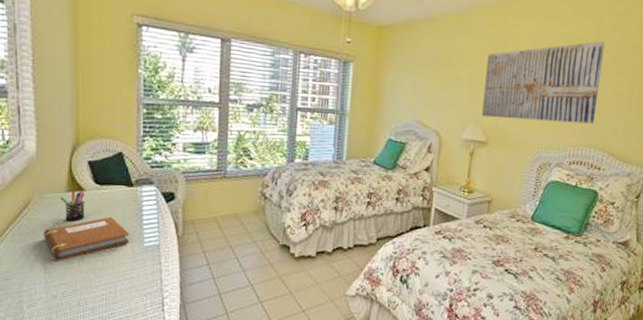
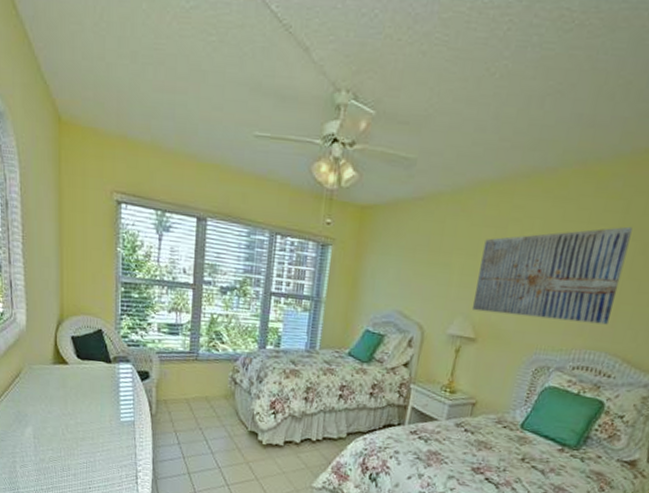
notebook: present [43,216,130,260] -> none [32,390,108,428]
pen holder: present [60,189,85,222] -> none [47,362,69,393]

